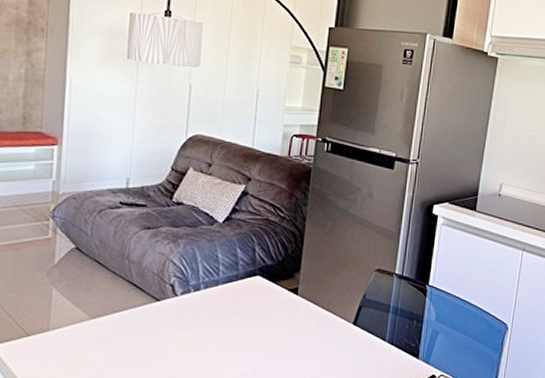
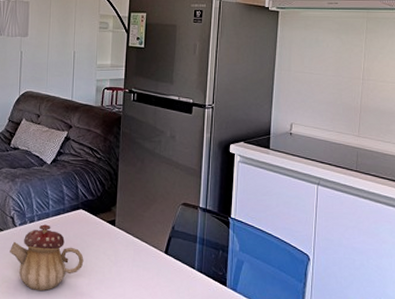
teapot: none [168,293,259,370] -> present [10,224,84,291]

